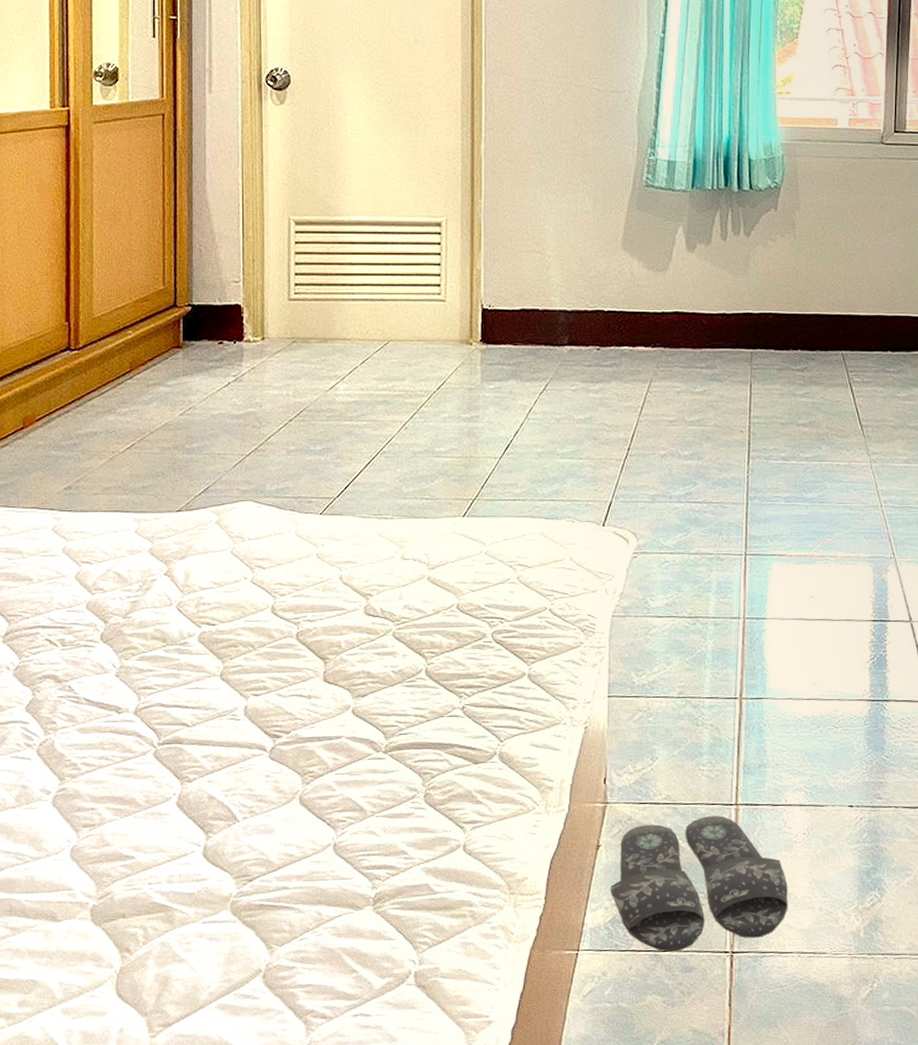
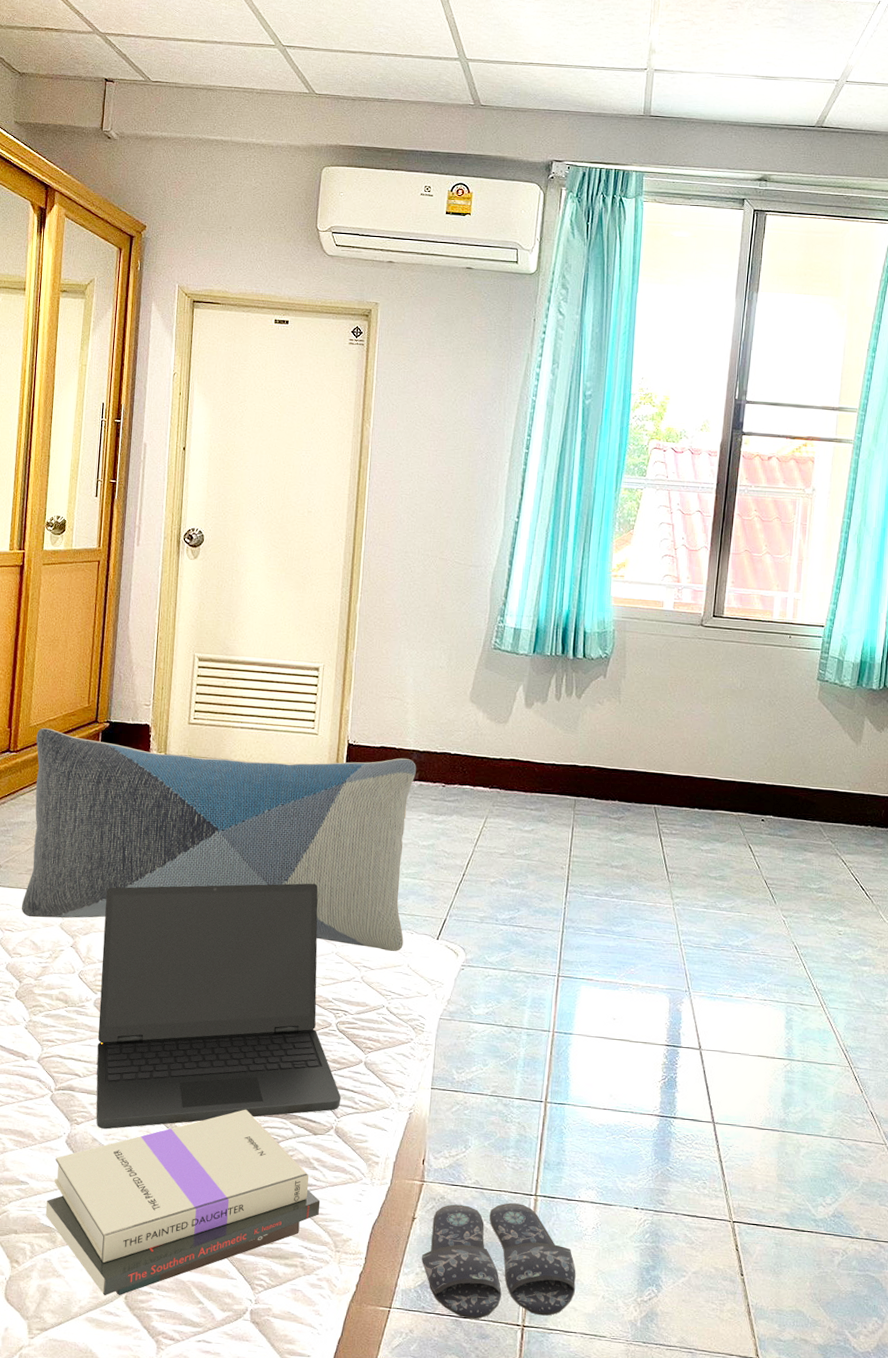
pillow: none [99,319,564,545] -> present [21,728,416,952]
books: none [158,743,488,976] -> present [45,1109,321,1295]
laptop: none [203,474,504,784] -> present [96,883,342,1129]

